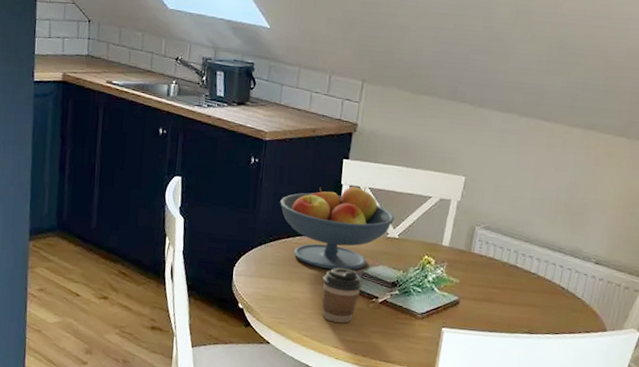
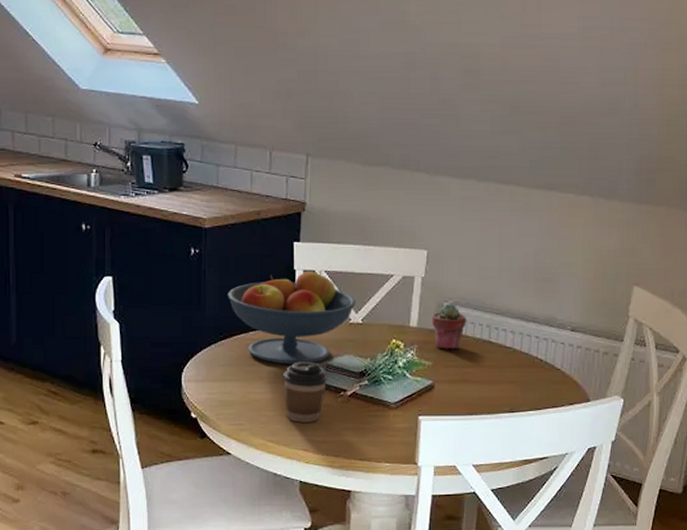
potted succulent: none [463,227,497,271] -> present [432,303,467,350]

